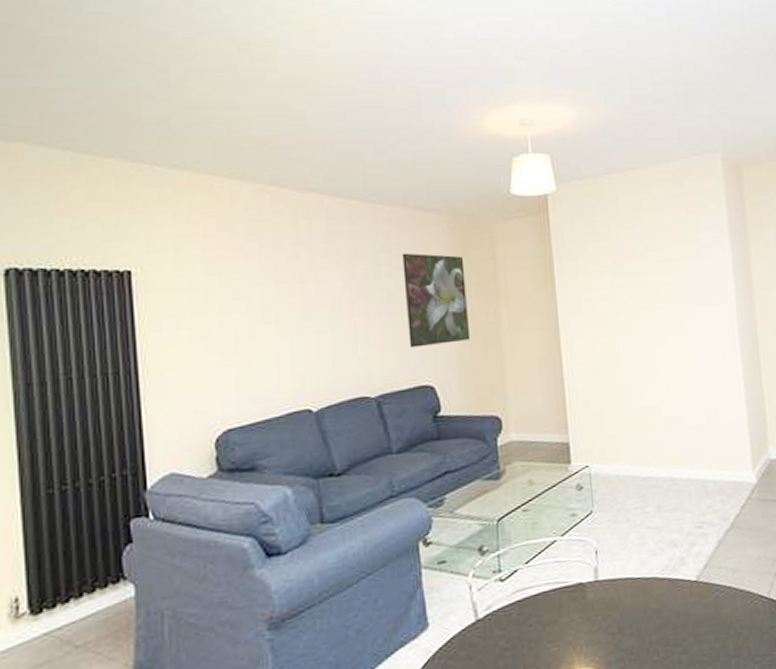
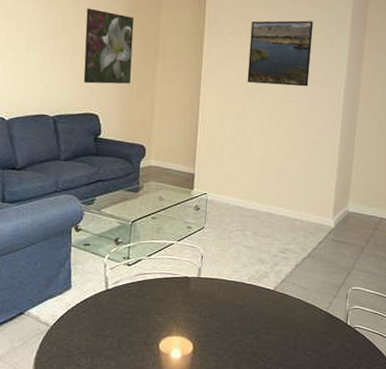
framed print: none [609,230,692,316] -> present [247,20,314,87]

